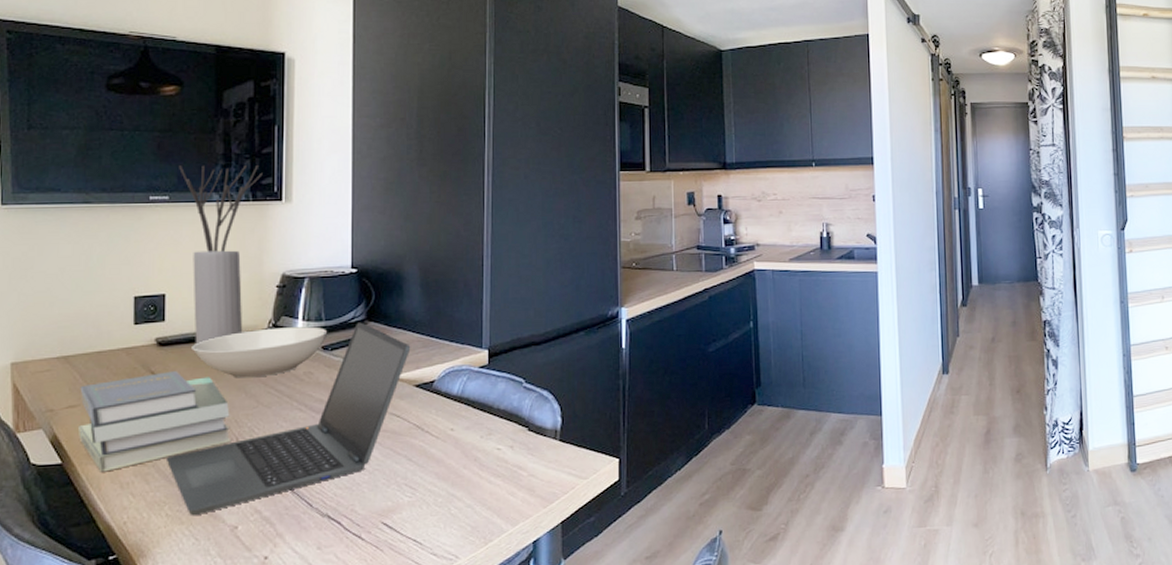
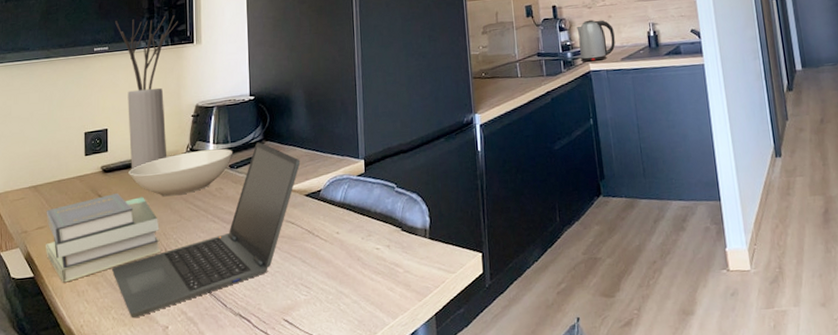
kettle: none [743,214,784,260] -> present [577,19,615,62]

